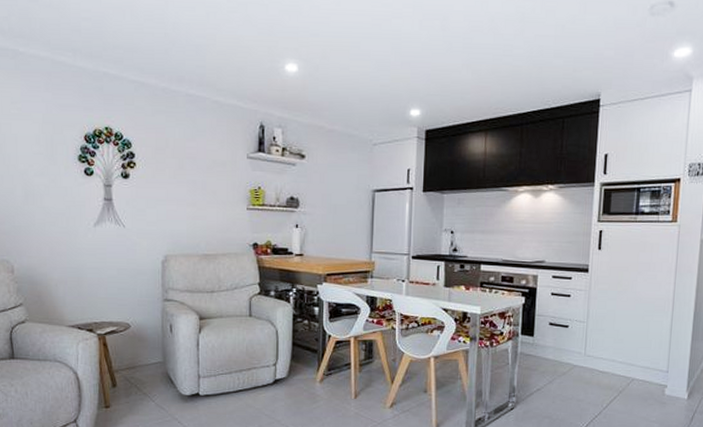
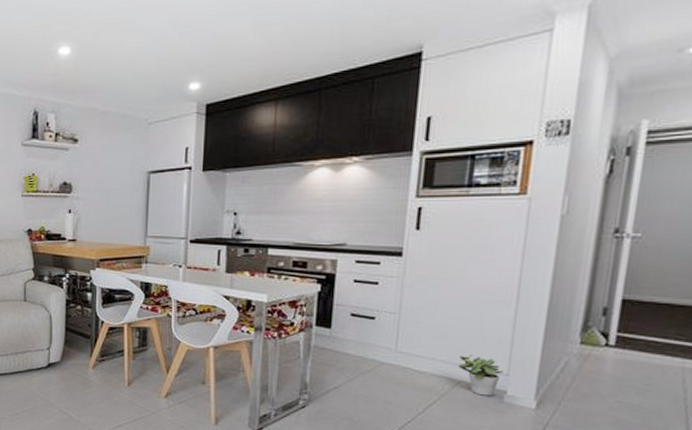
potted plant: none [632,356,664,390] -> present [458,355,503,396]

